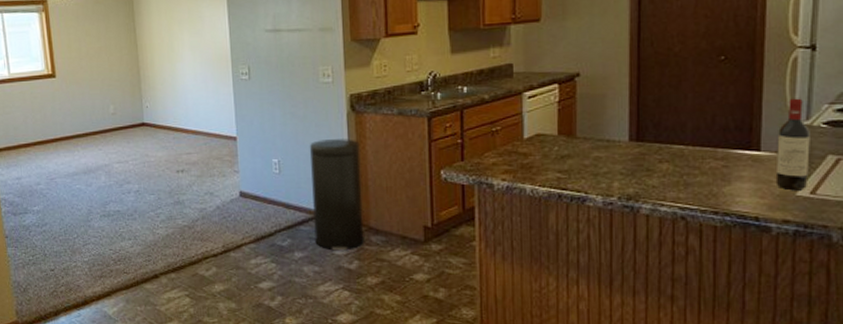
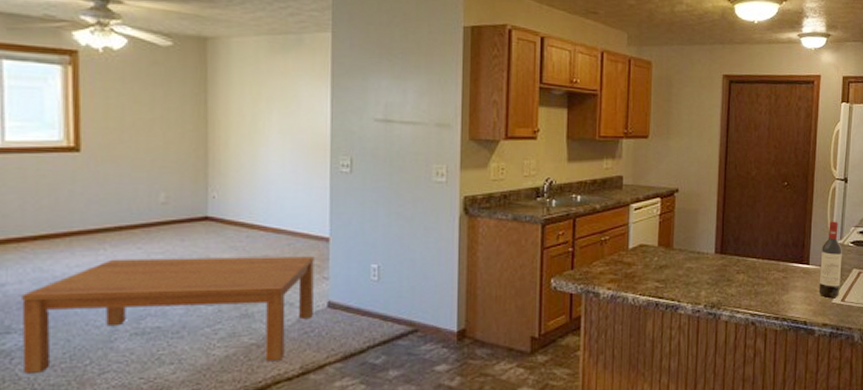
coffee table: none [31,153,229,243] -> present [21,256,314,373]
pedal bin: present [309,138,364,251] -> none [413,242,471,367]

